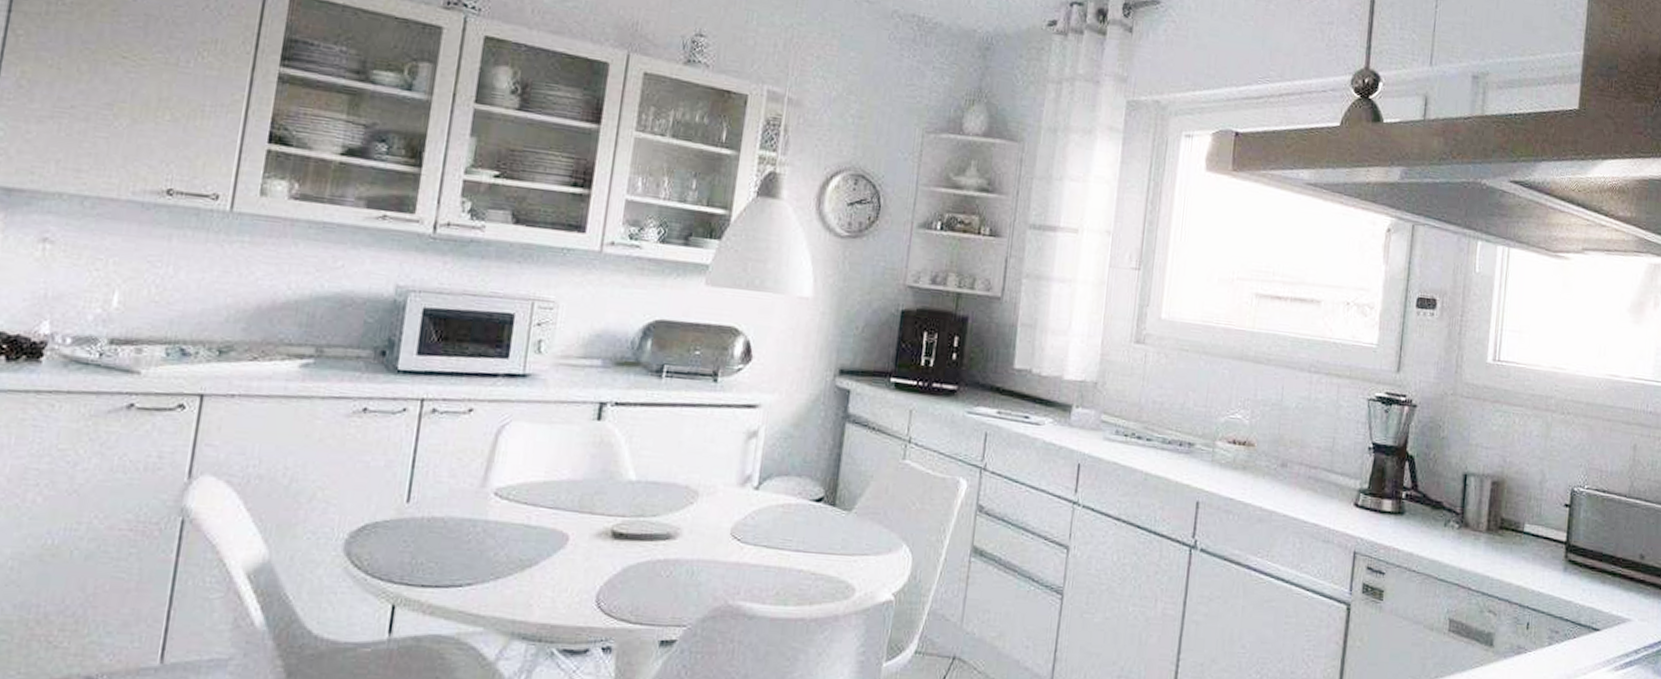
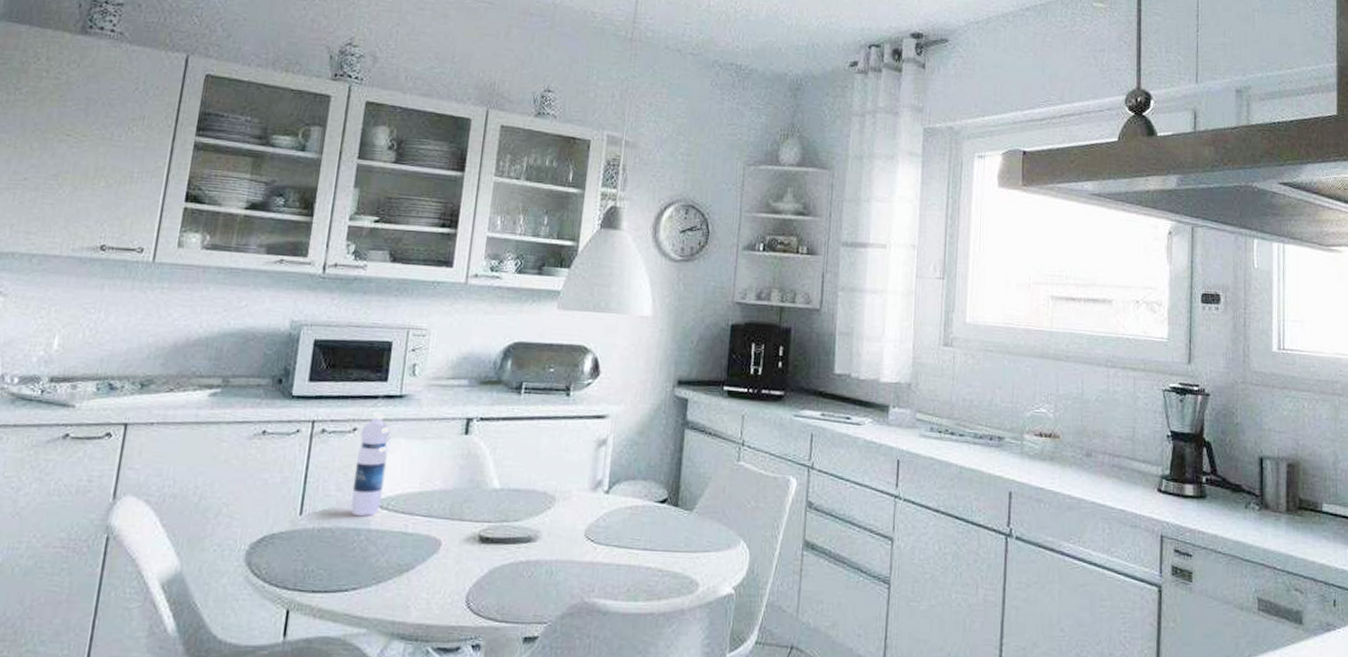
water bottle: none [464,393,512,506] -> present [350,413,391,516]

